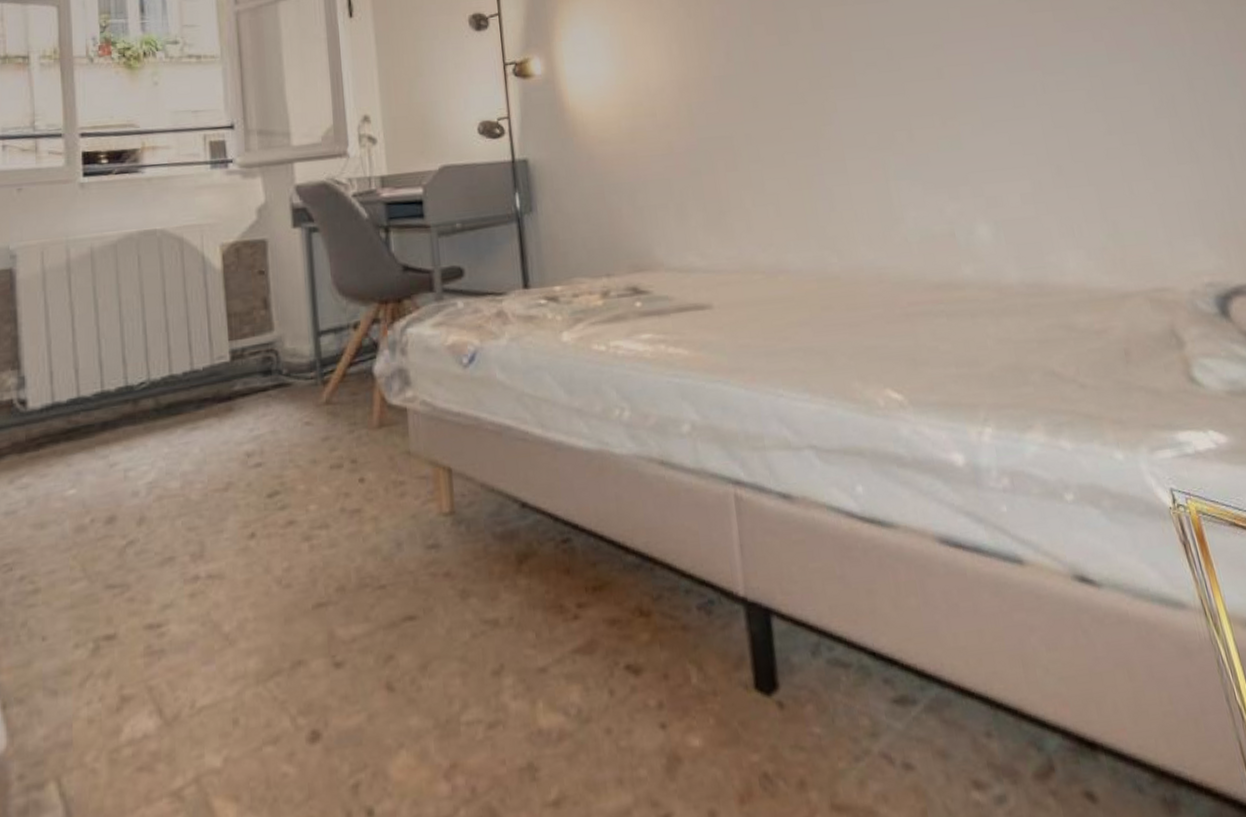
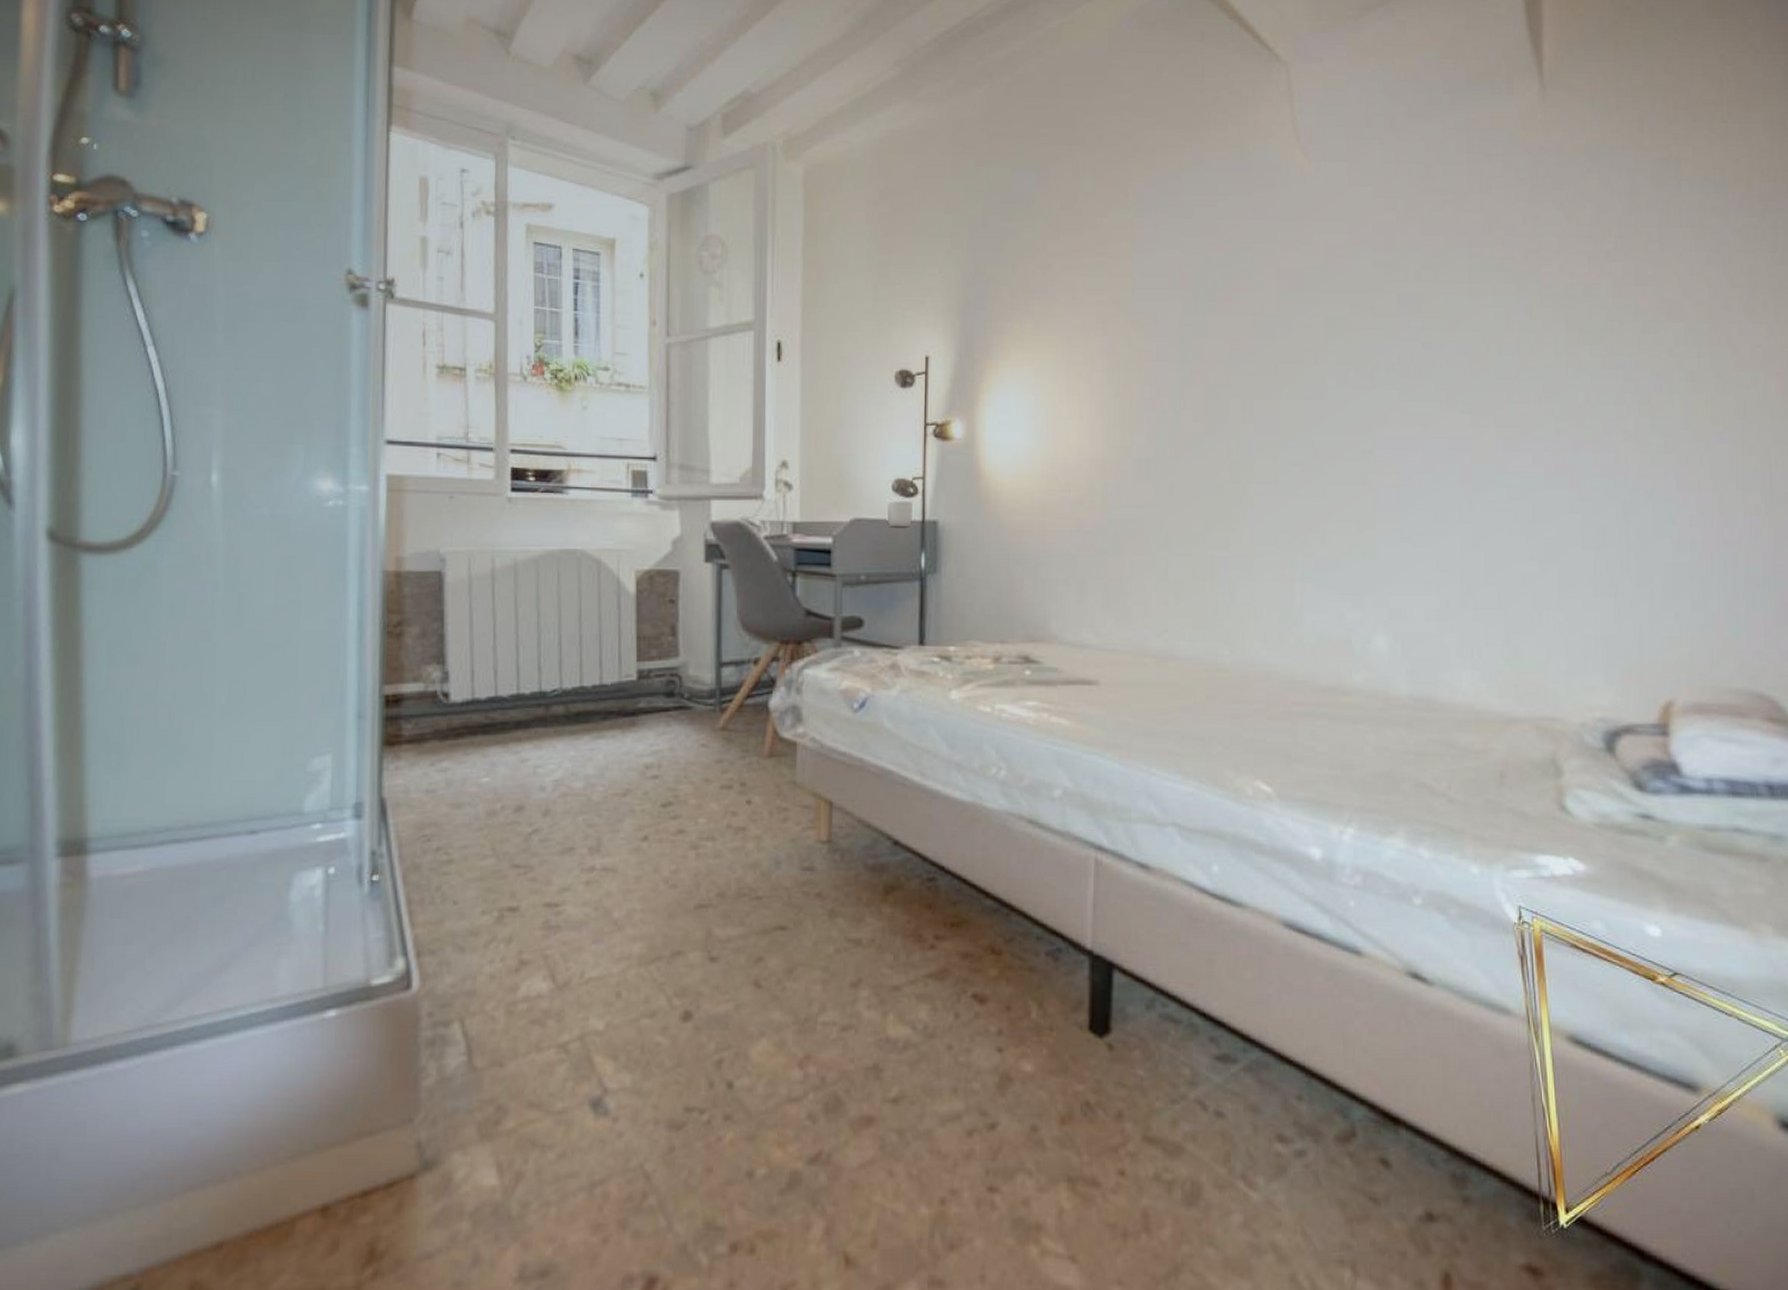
mug: none [474,142,502,171] -> present [887,500,913,529]

